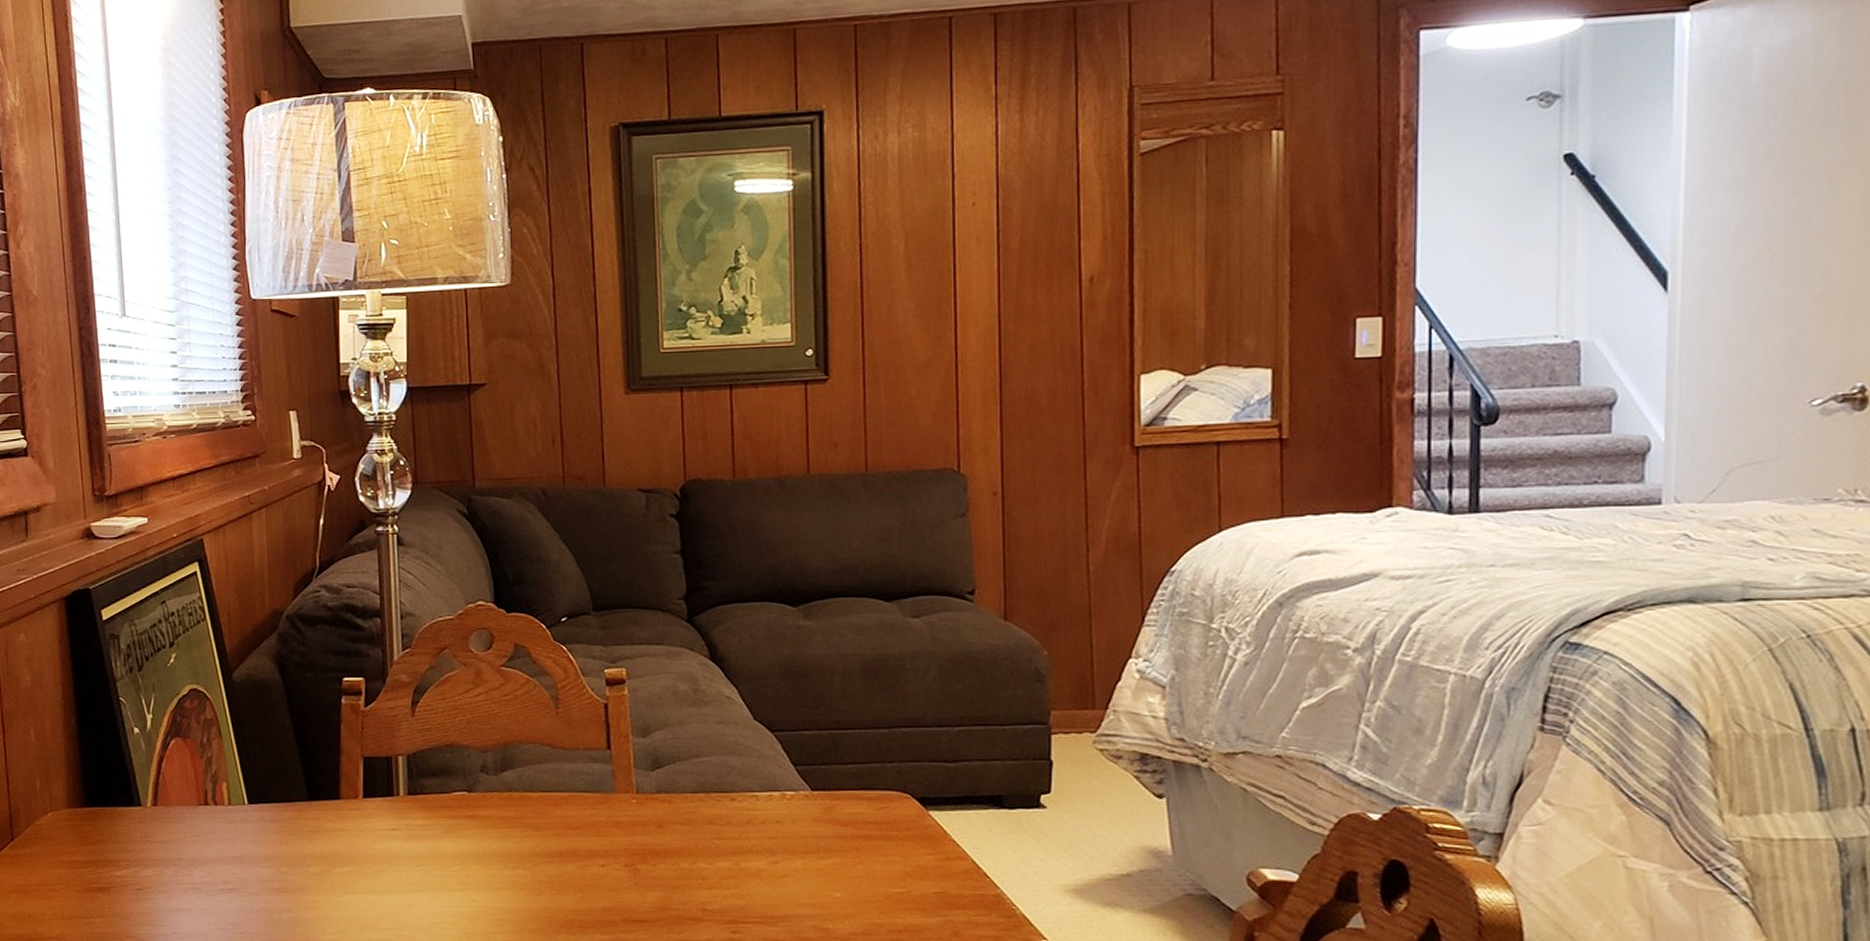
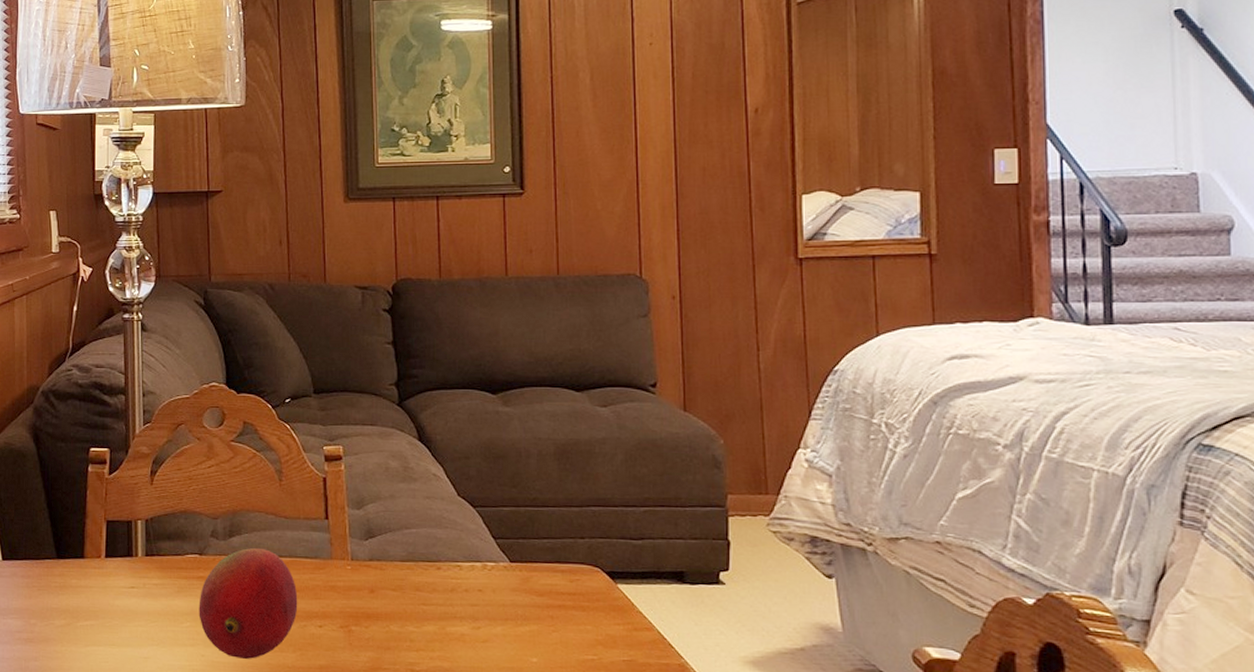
fruit: none [468,782,578,903] -> present [199,547,298,659]

